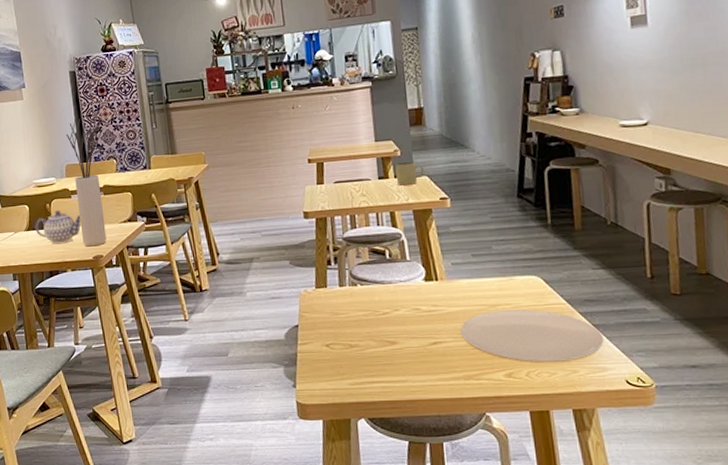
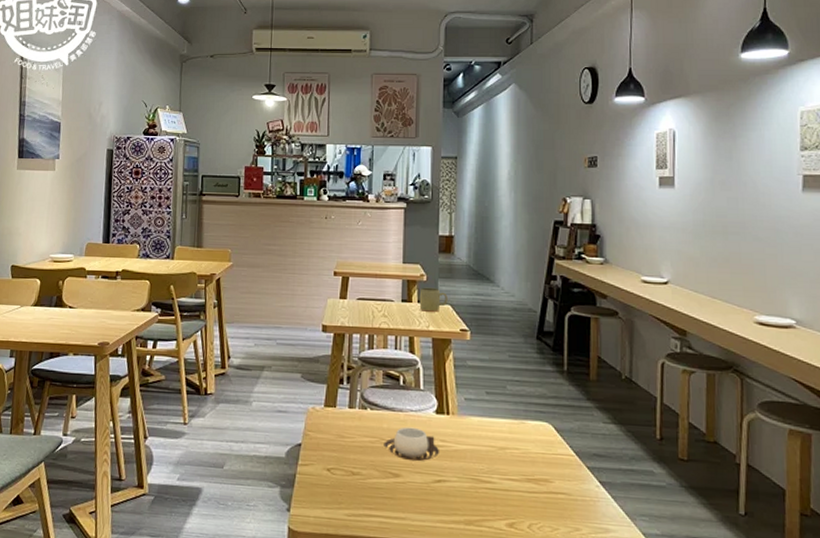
teapot: present [34,209,81,245] -> none [42,288,93,325]
vase: present [66,112,107,247] -> none [91,194,134,332]
cup: none [377,296,432,328] -> present [384,427,439,462]
plate: present [460,309,604,364] -> none [466,453,609,519]

